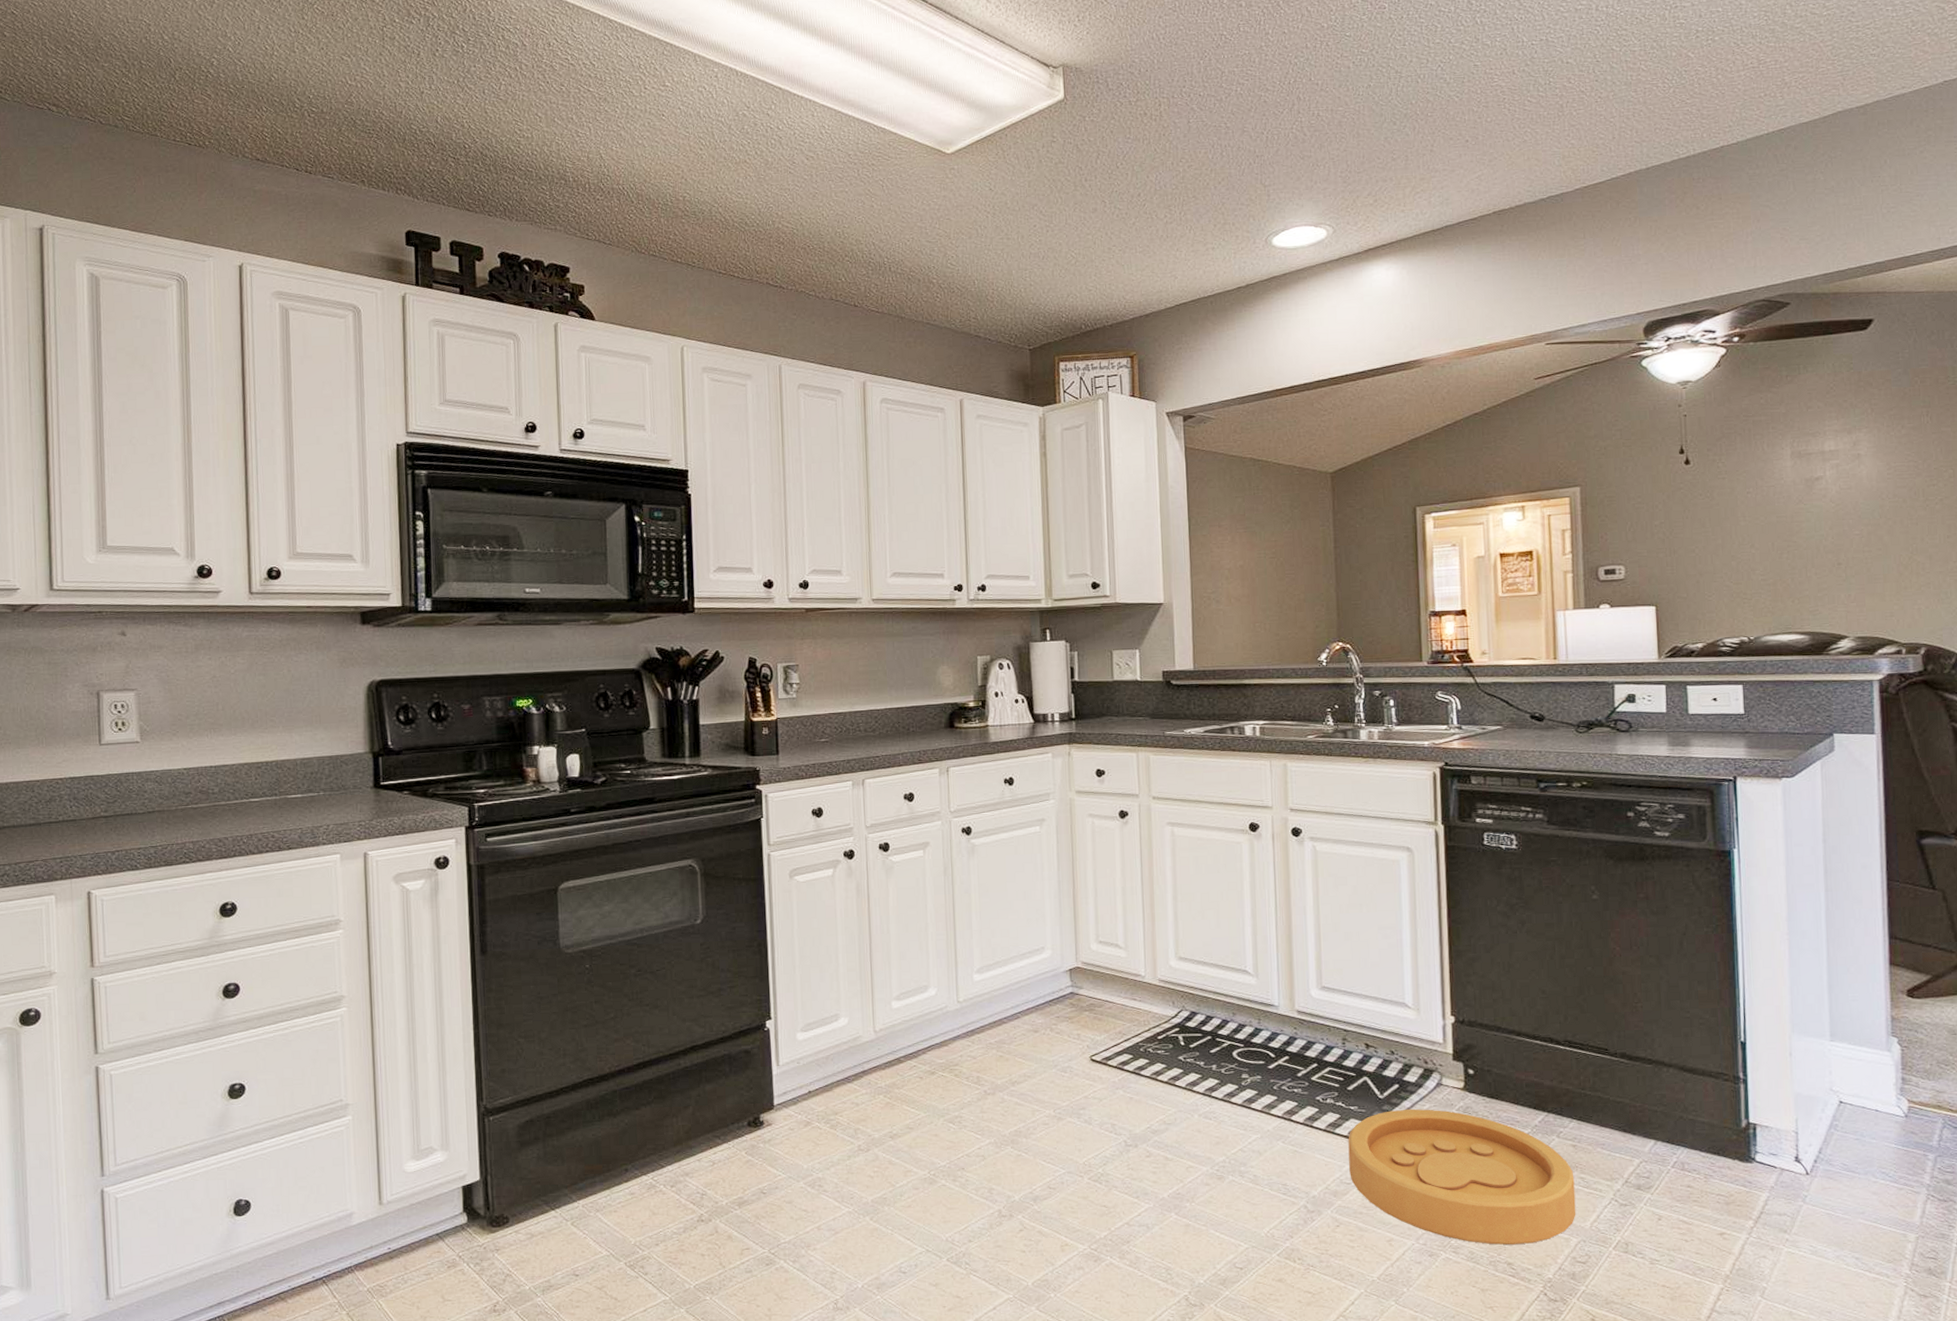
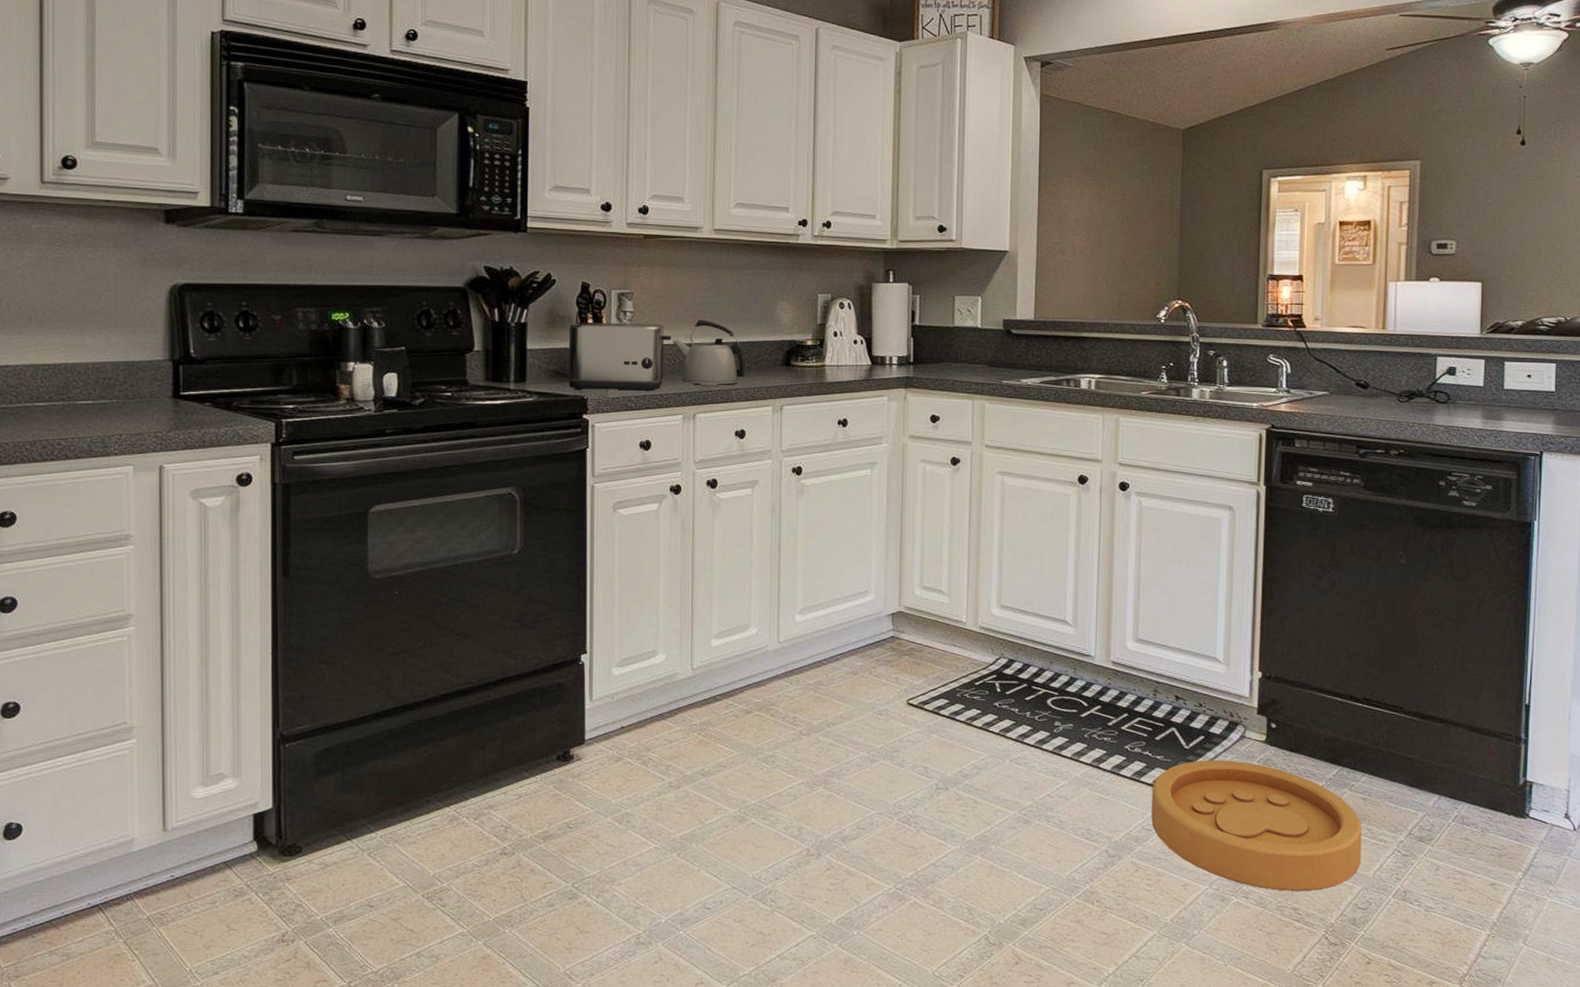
toaster: none [738,694,837,761] -> present [567,322,671,391]
kettle: none [838,687,910,753] -> present [673,320,745,387]

